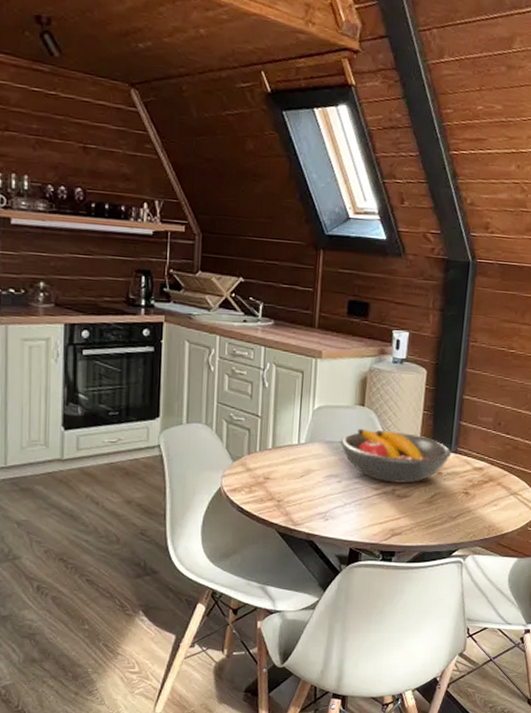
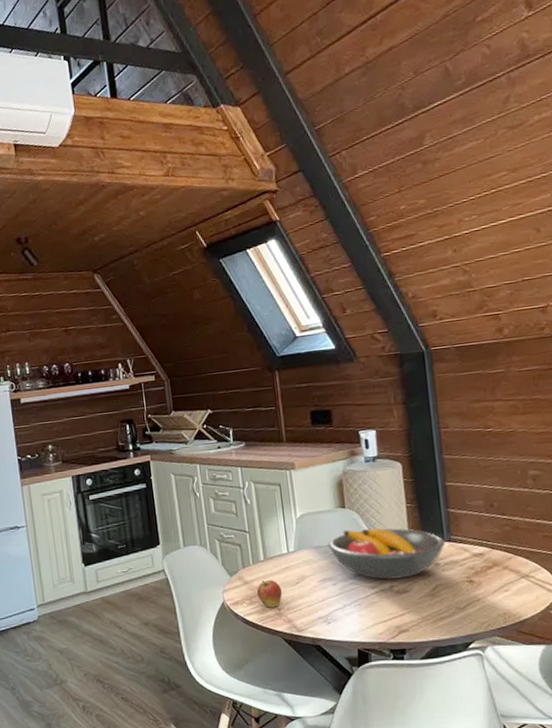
fruit: none [259,469,286,499] -> present [257,580,283,608]

